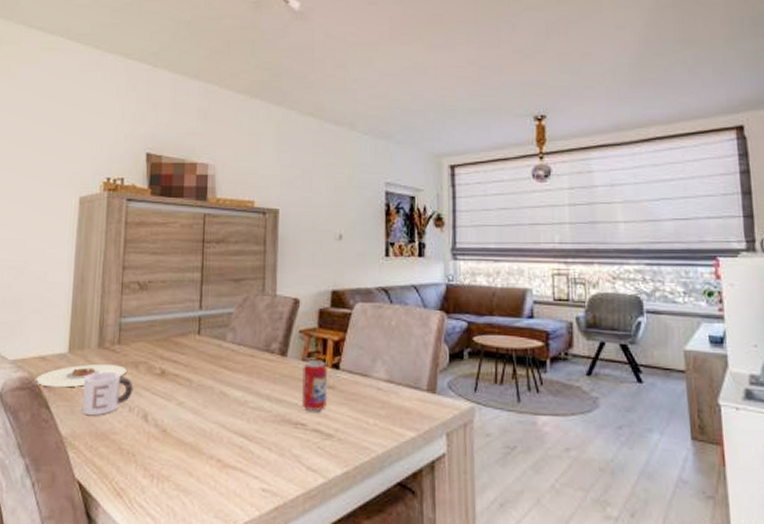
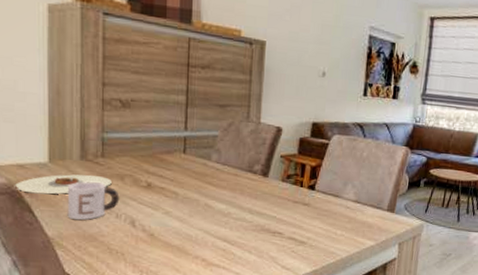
beverage can: present [301,360,328,411] -> none [279,181,304,223]

